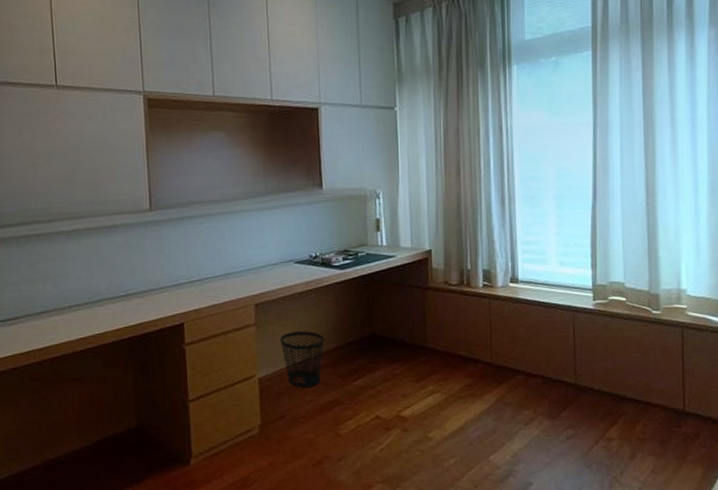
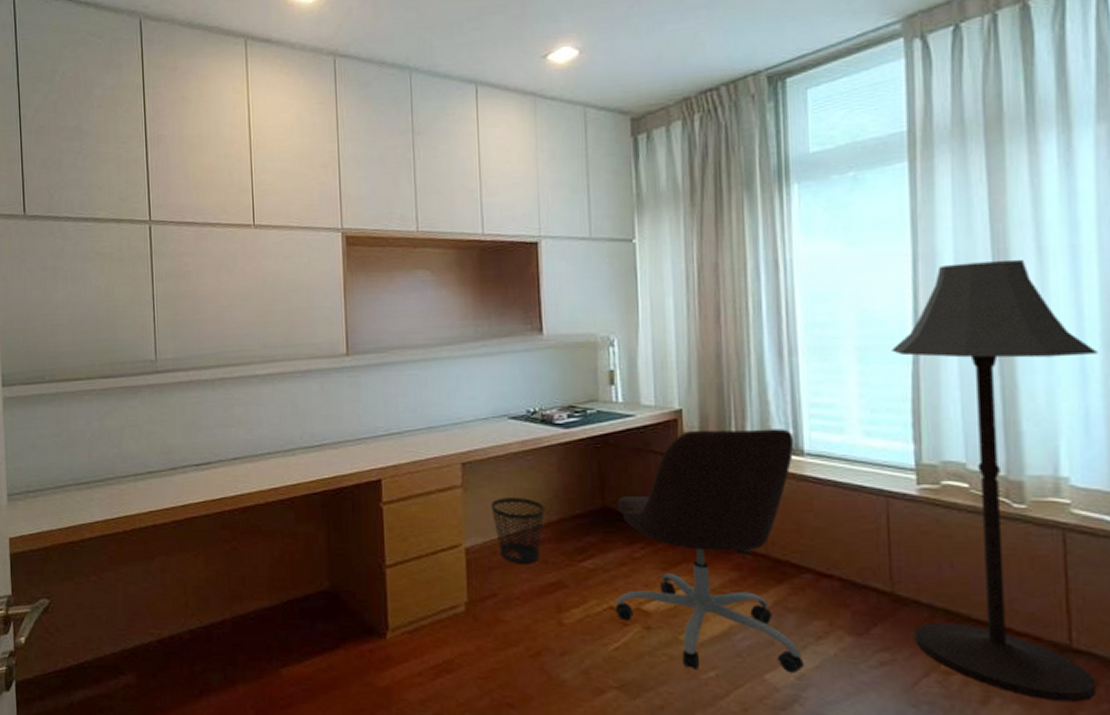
office chair: none [380,262,517,460] -> present [614,429,805,673]
floor lamp: none [578,128,705,451] -> present [891,259,1098,703]

